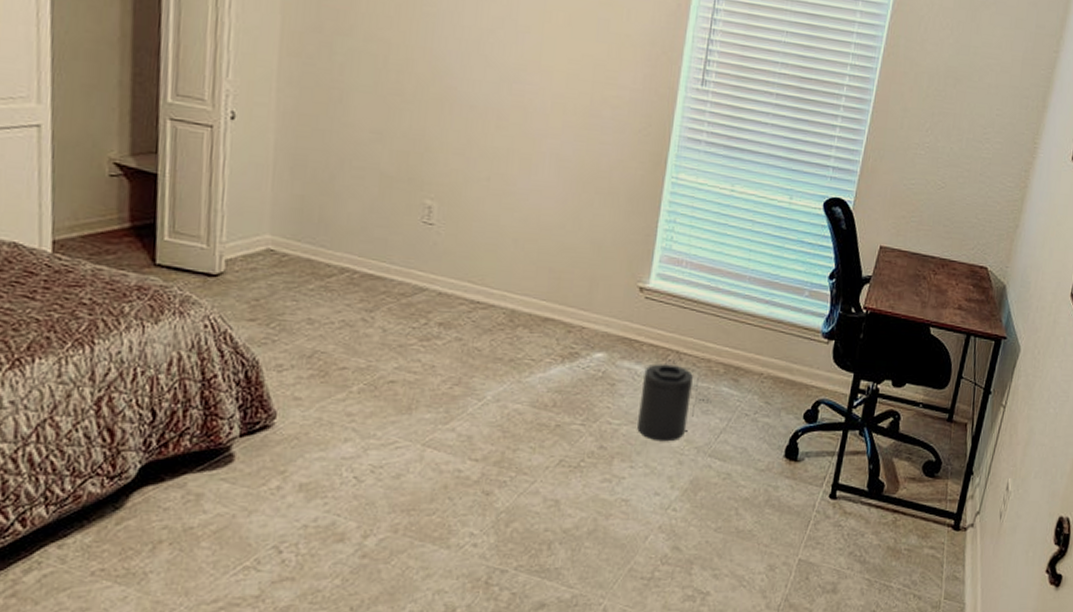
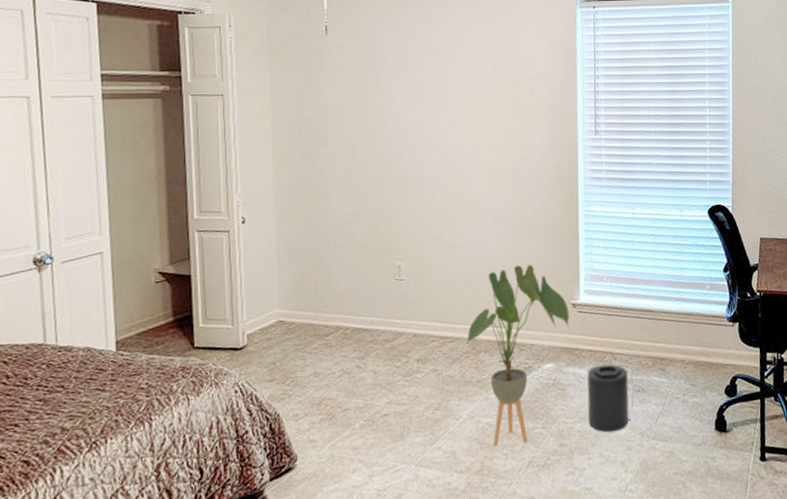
house plant: none [502,229,635,439] -> present [466,264,570,446]

